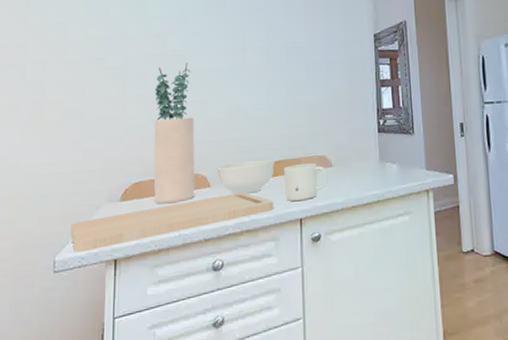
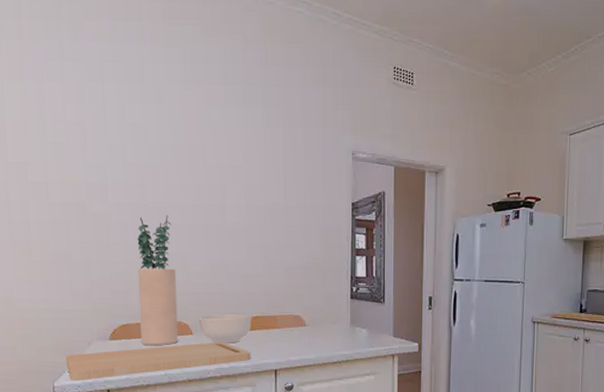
mug: present [283,163,327,202] -> none [260,321,301,354]

